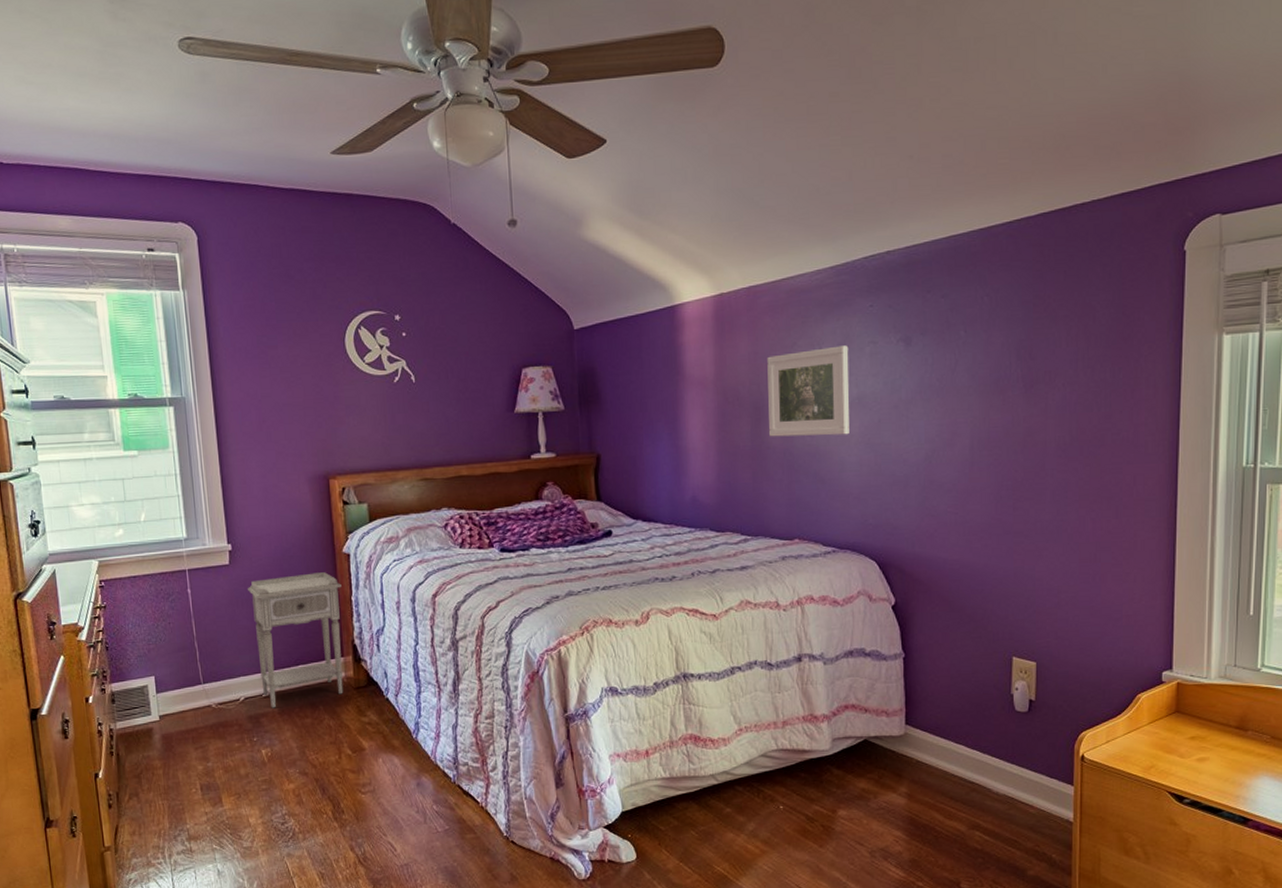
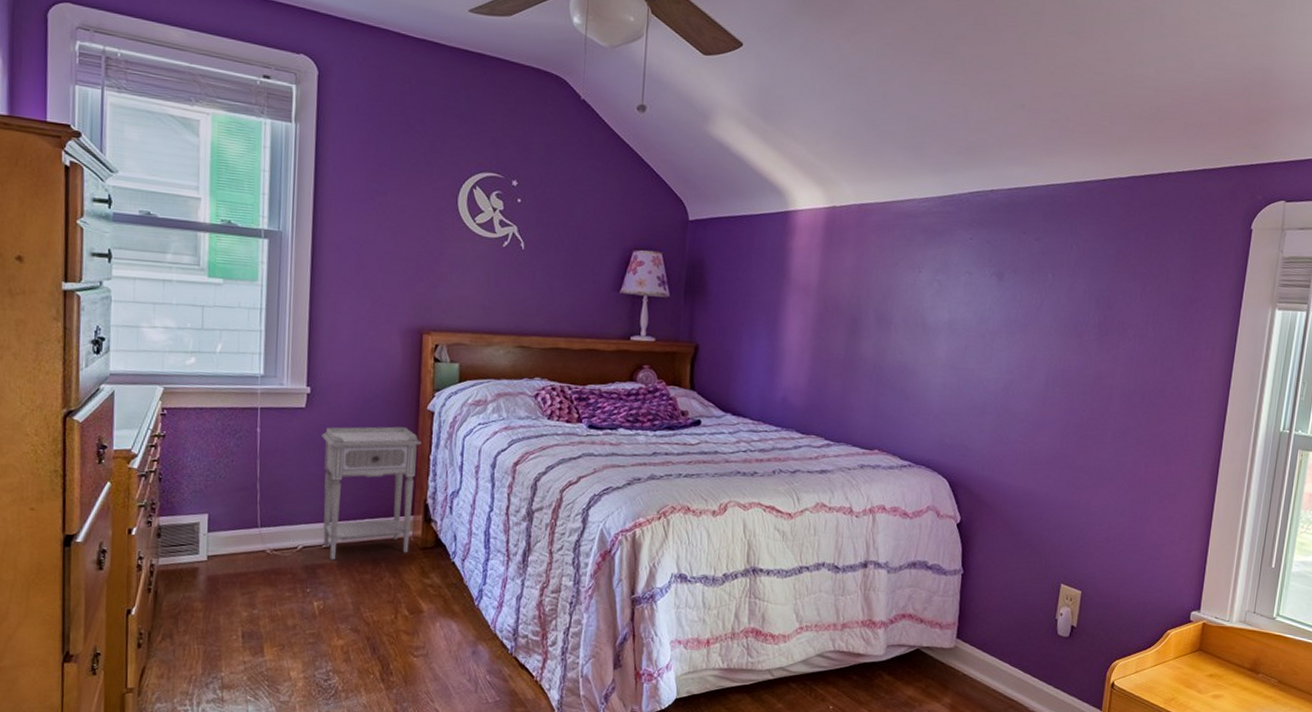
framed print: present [767,345,850,437] -> none [863,271,946,357]

